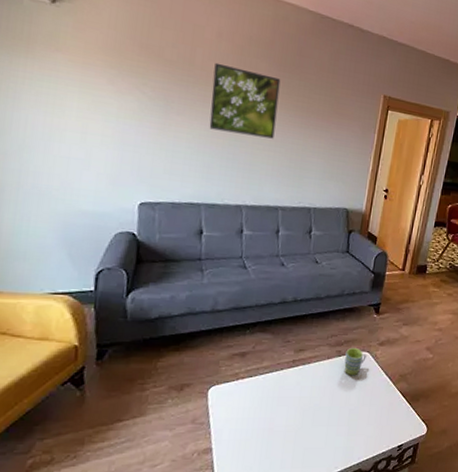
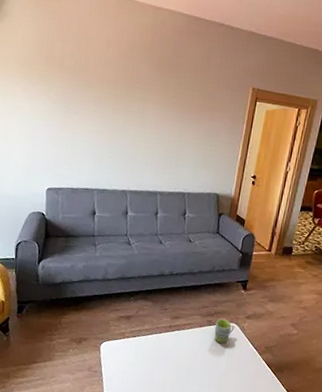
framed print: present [209,62,281,139] -> none [100,67,159,132]

